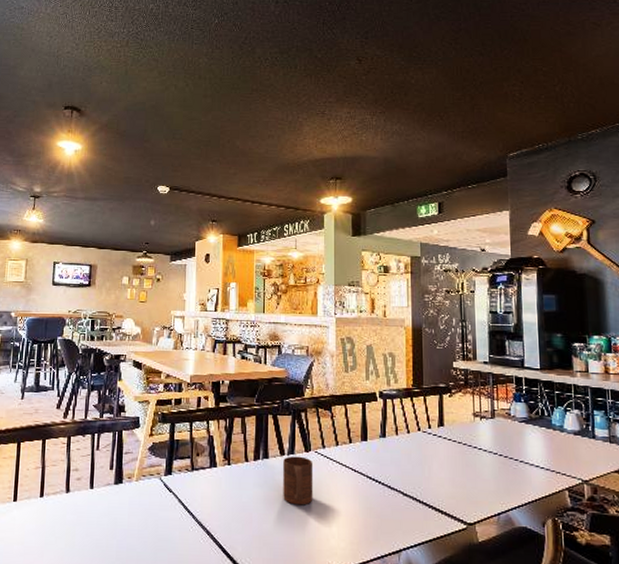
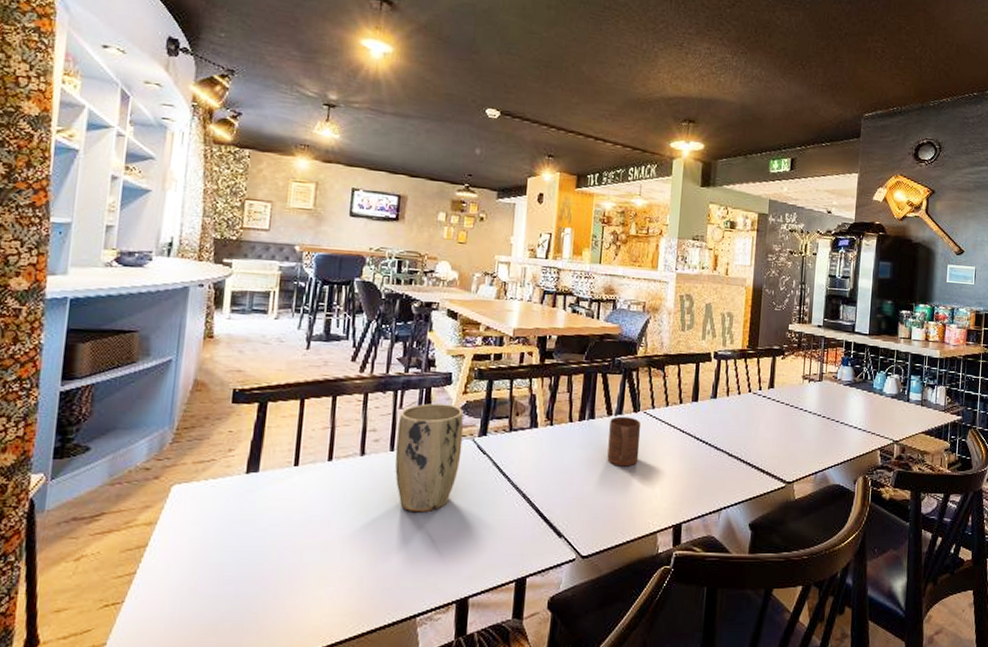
plant pot: none [94,445,151,546] -> present [395,403,464,513]

